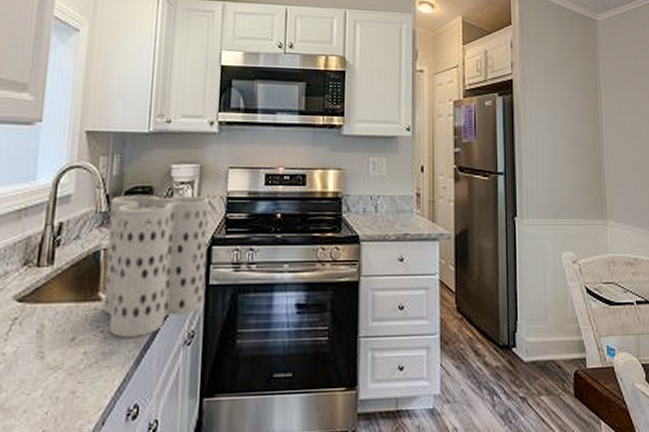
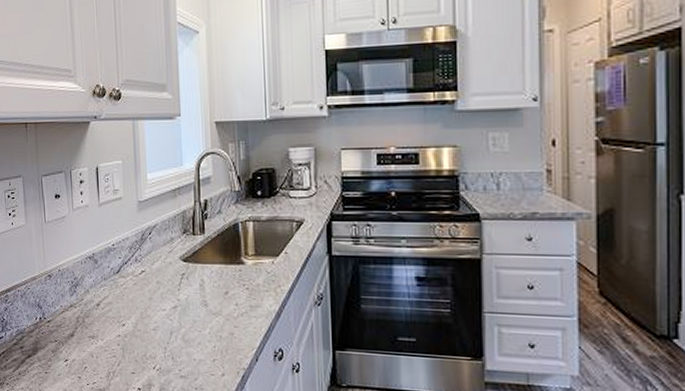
utensil holder: present [102,194,210,337] -> none [242,175,330,295]

